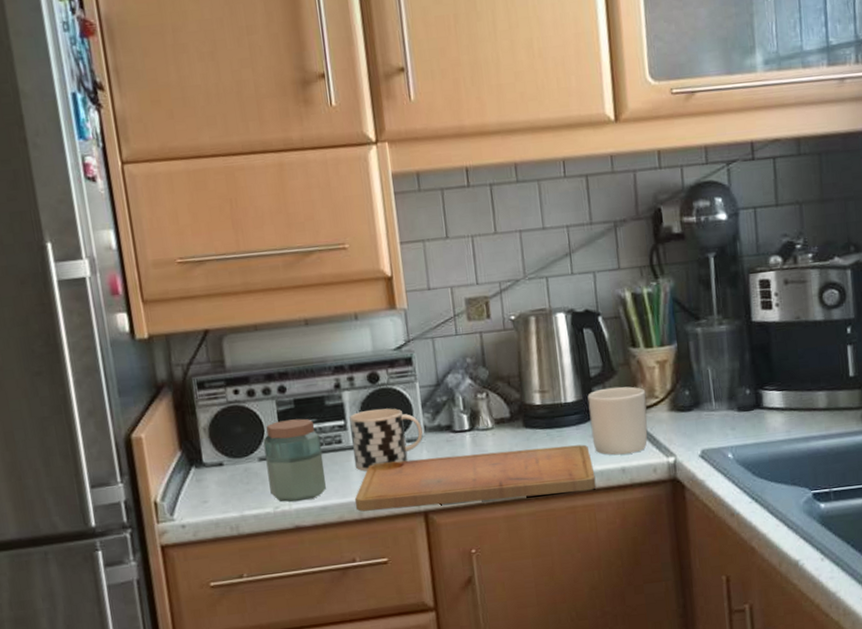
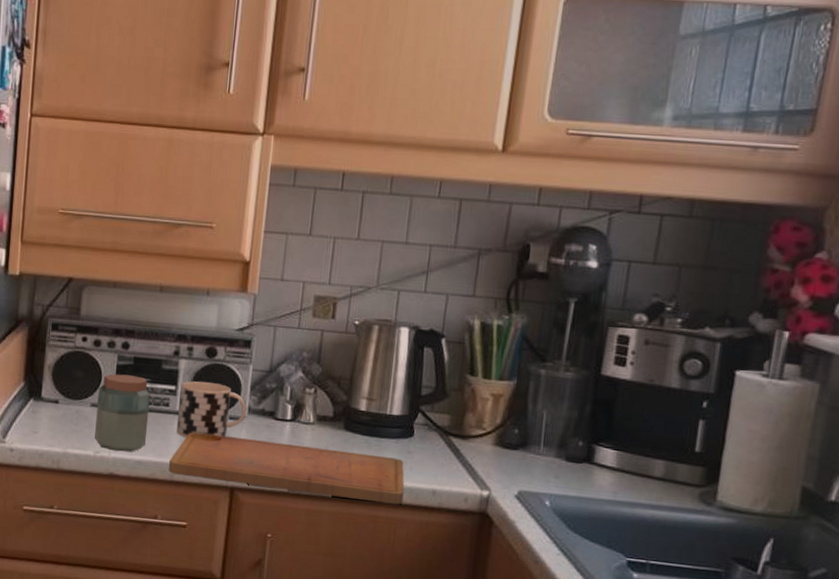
mug: present [587,386,648,456] -> none [409,409,474,479]

